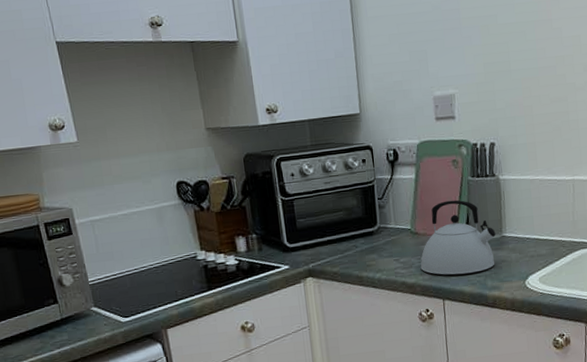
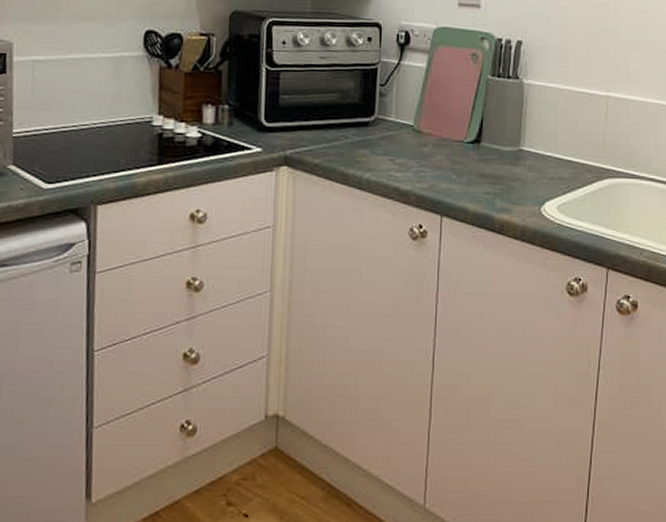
kettle: present [420,199,496,275] -> none [419,99,512,189]

